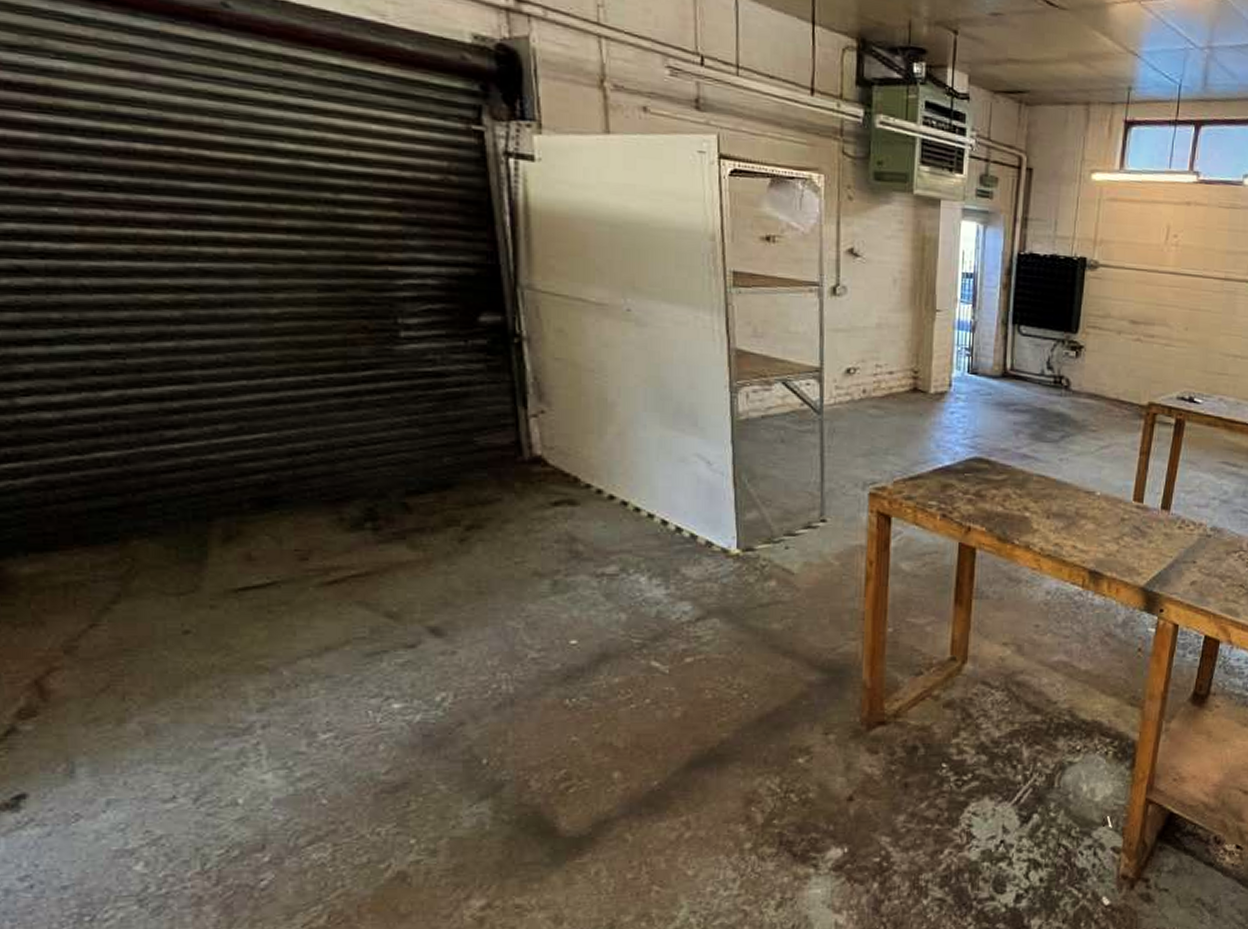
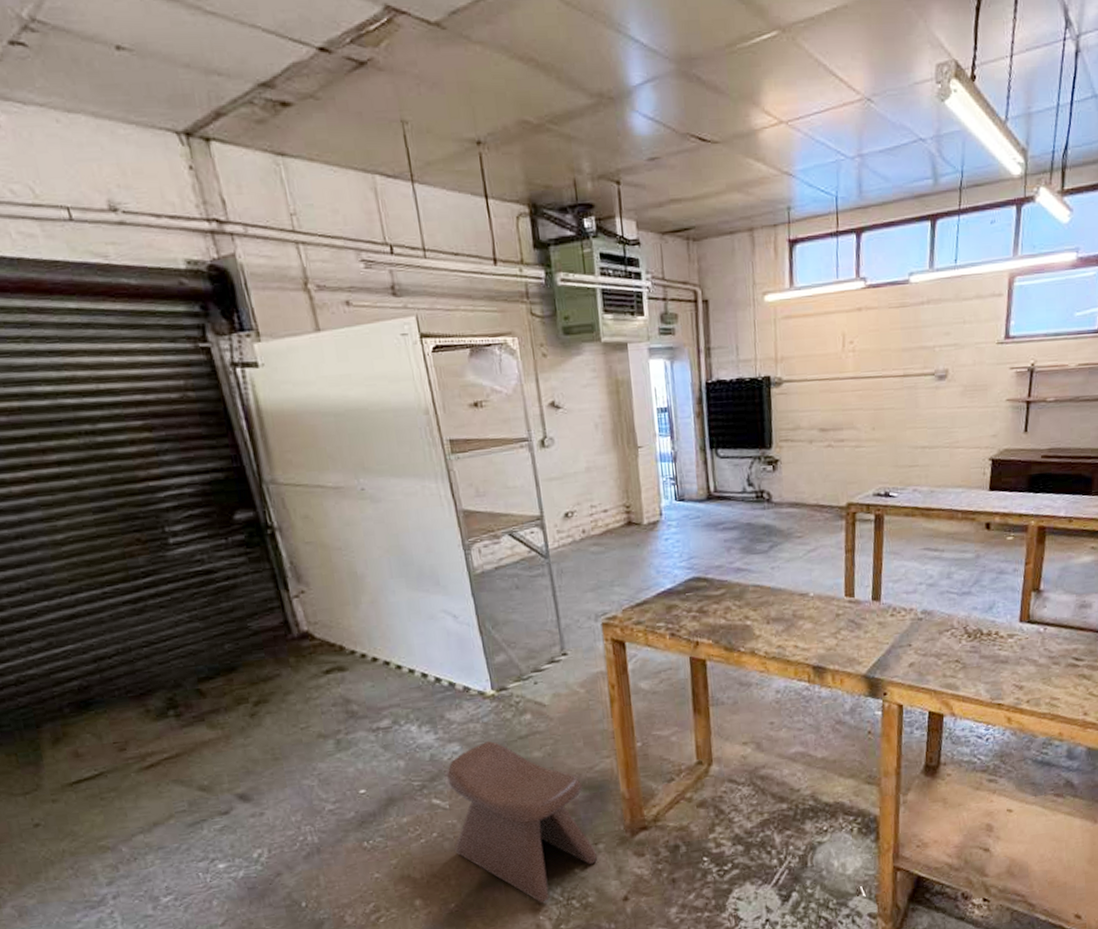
stool: none [668,604,826,792] -> present [446,740,598,903]

